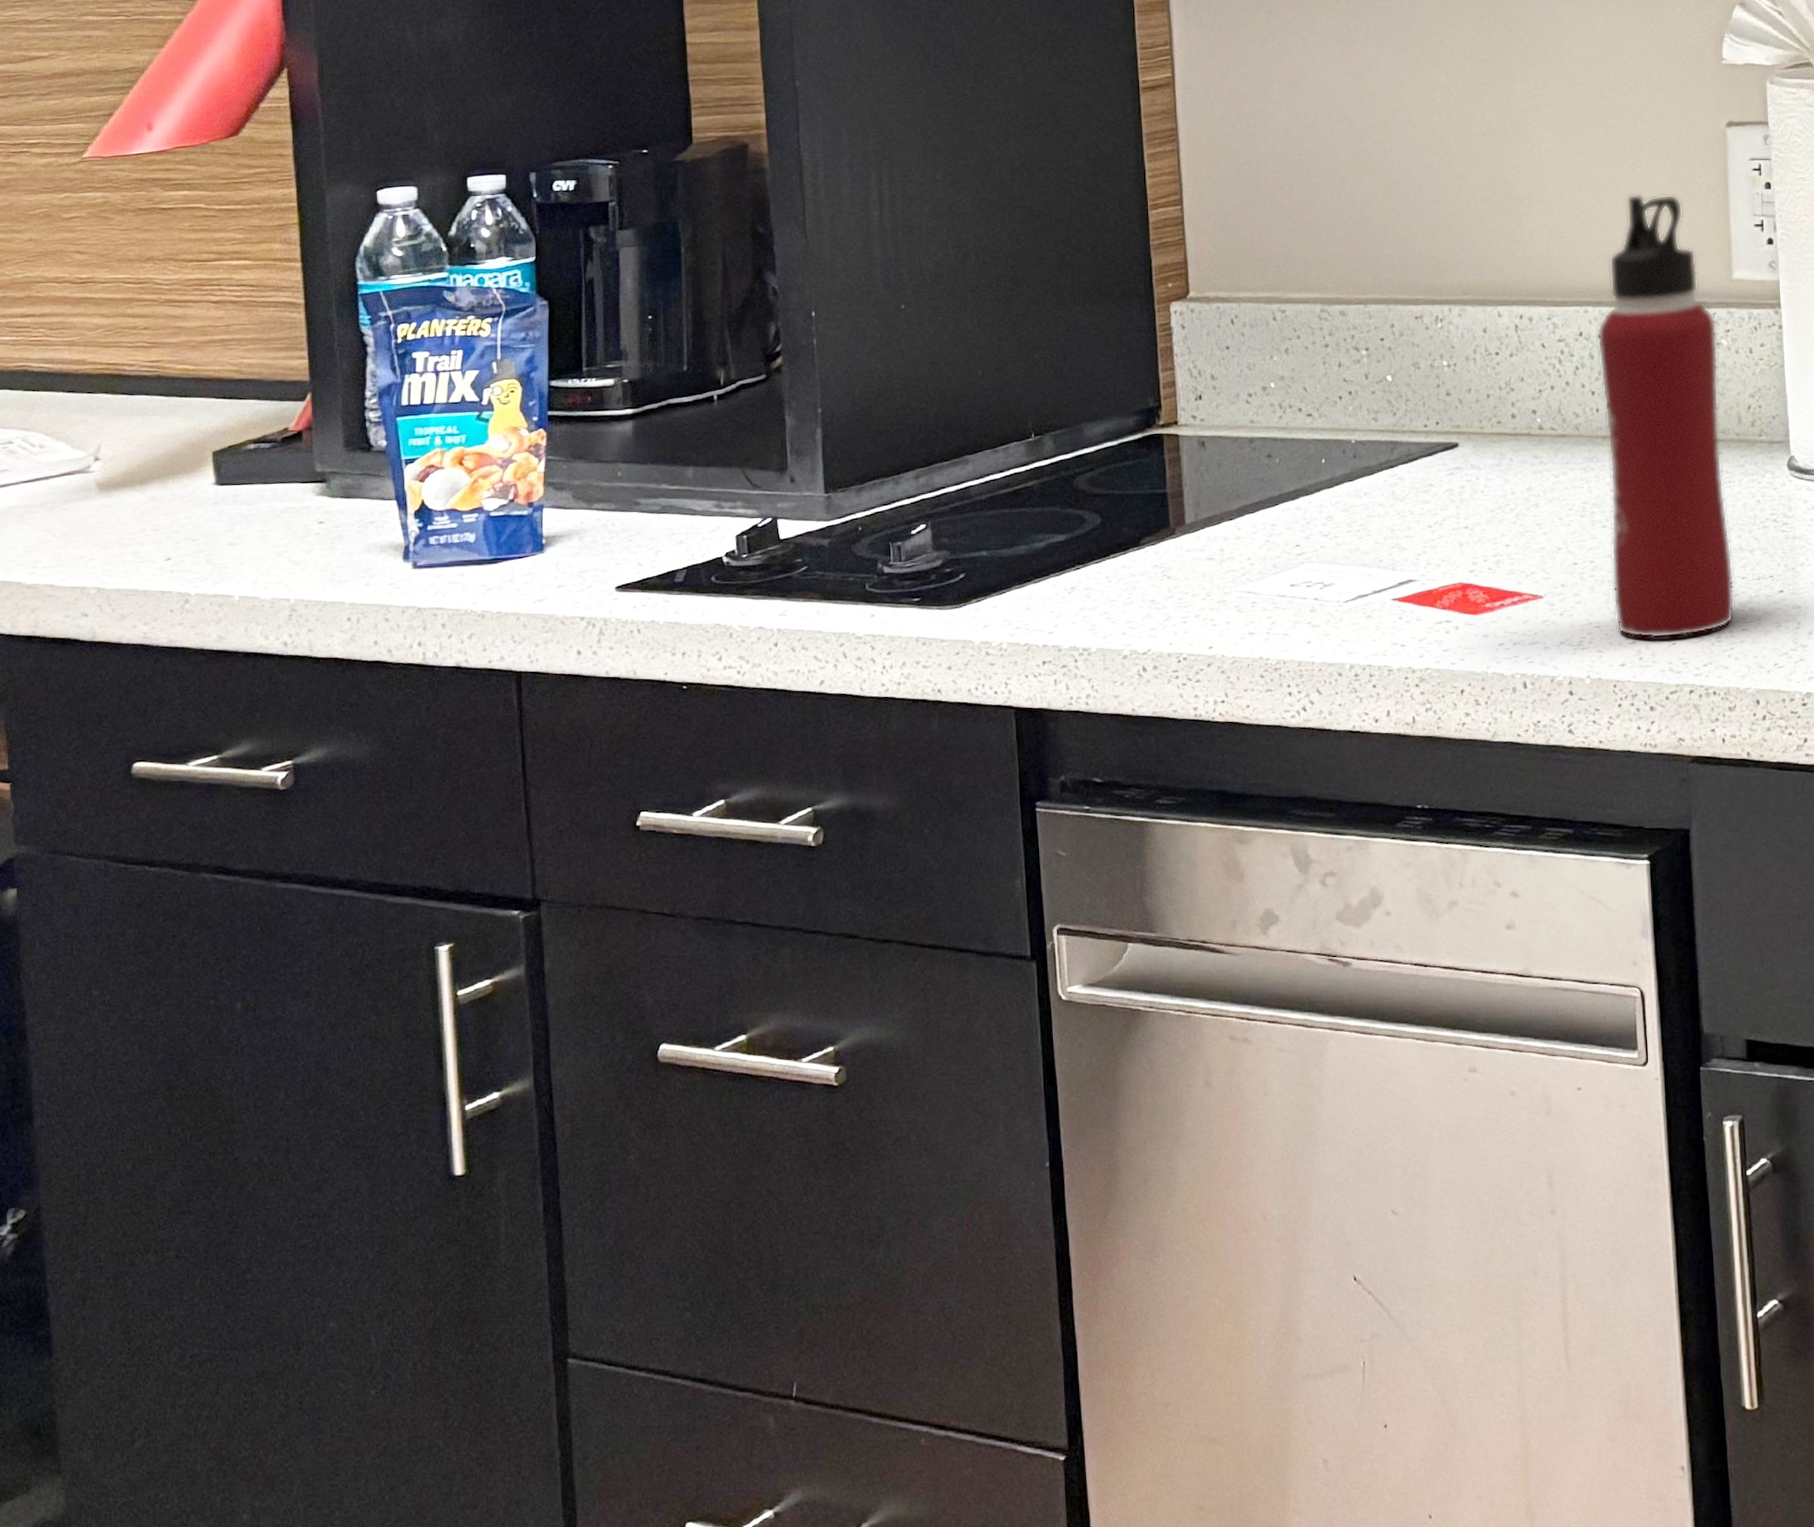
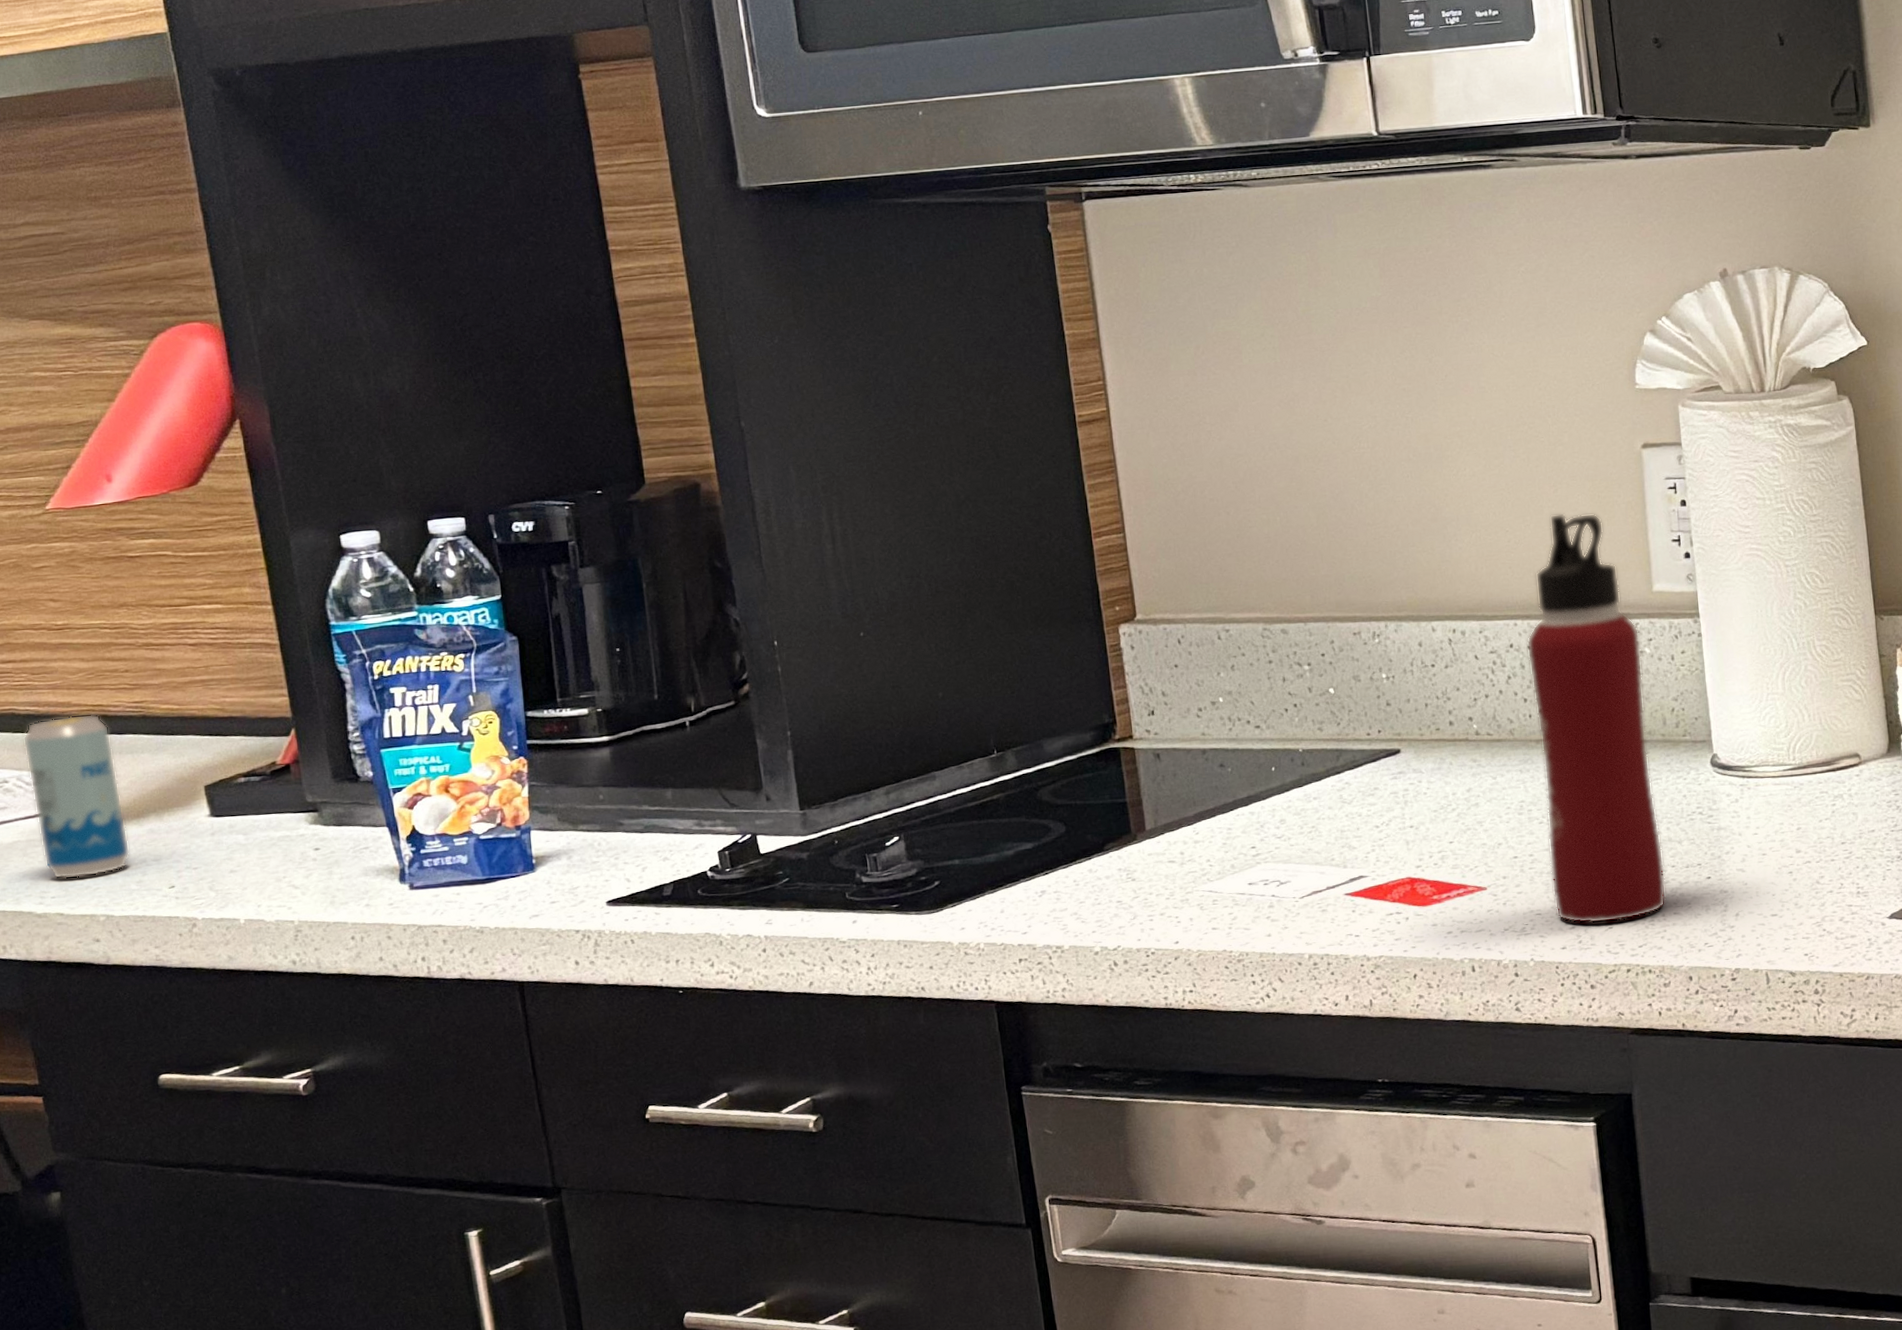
beverage can: none [33,373,129,549] -> present [23,714,130,880]

